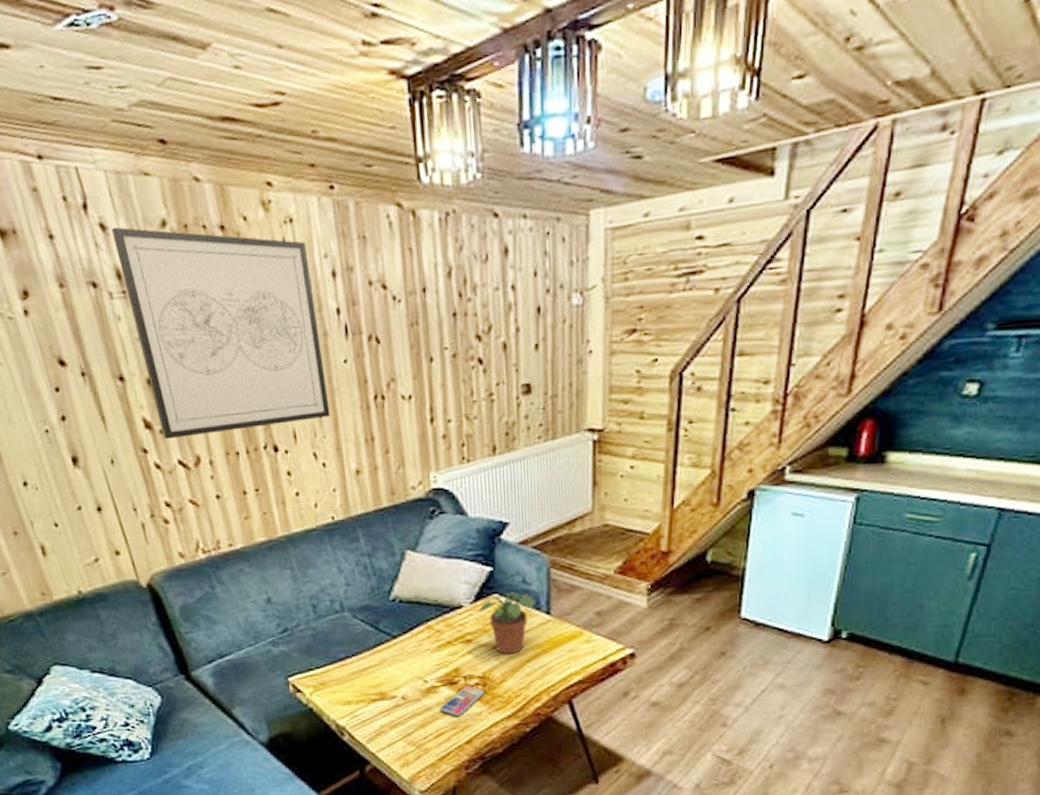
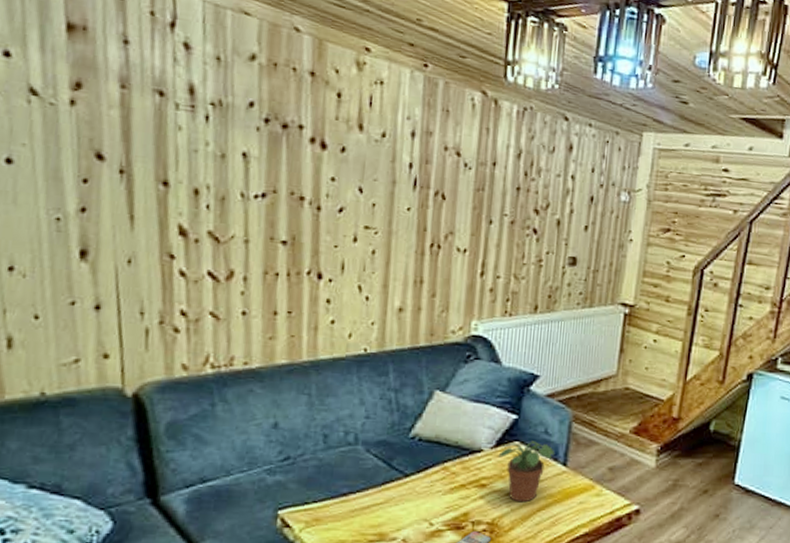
wall art: present [112,227,331,440] -> none [195,48,392,256]

